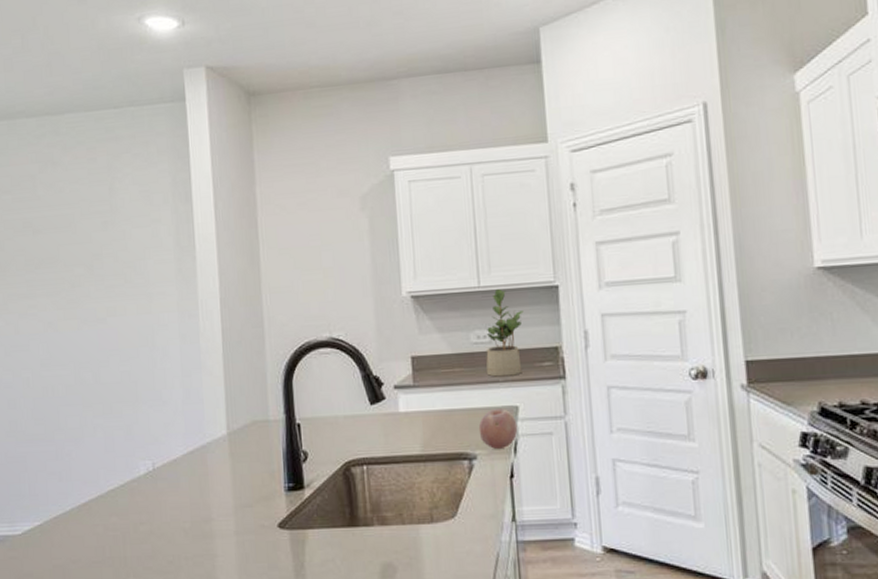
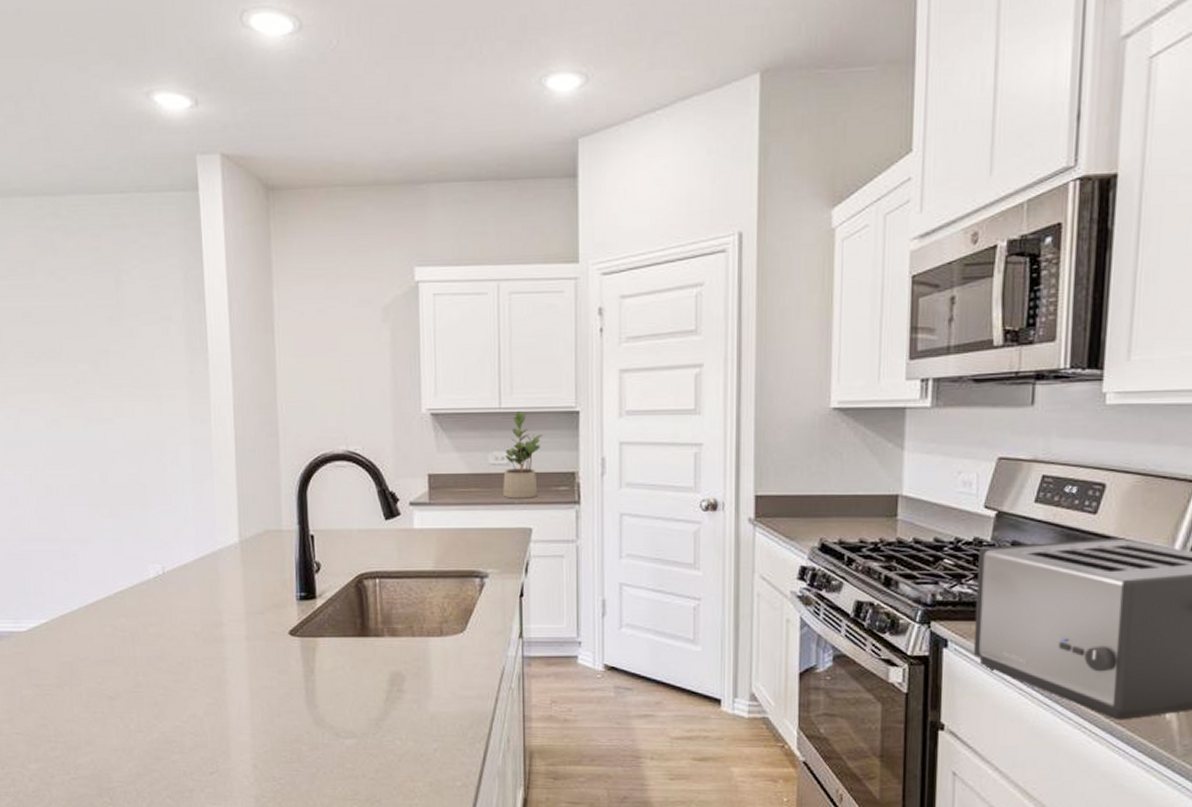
fruit: present [478,409,518,450] -> none [491,530,530,570]

